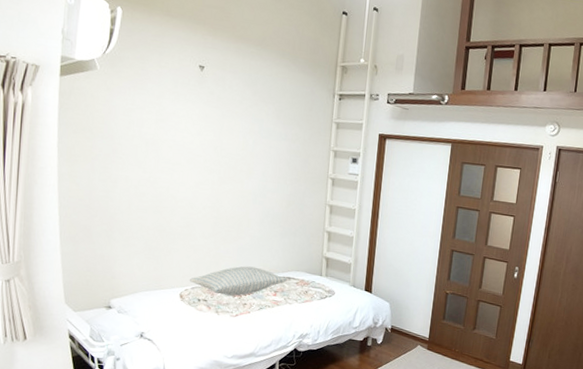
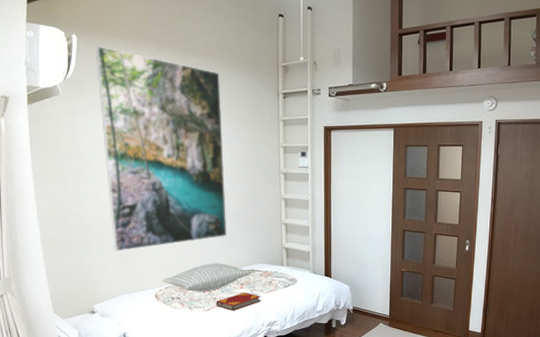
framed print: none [139,22,274,245] -> present [95,45,227,252]
hardback book: none [245,300,295,320] -> present [216,292,261,311]

